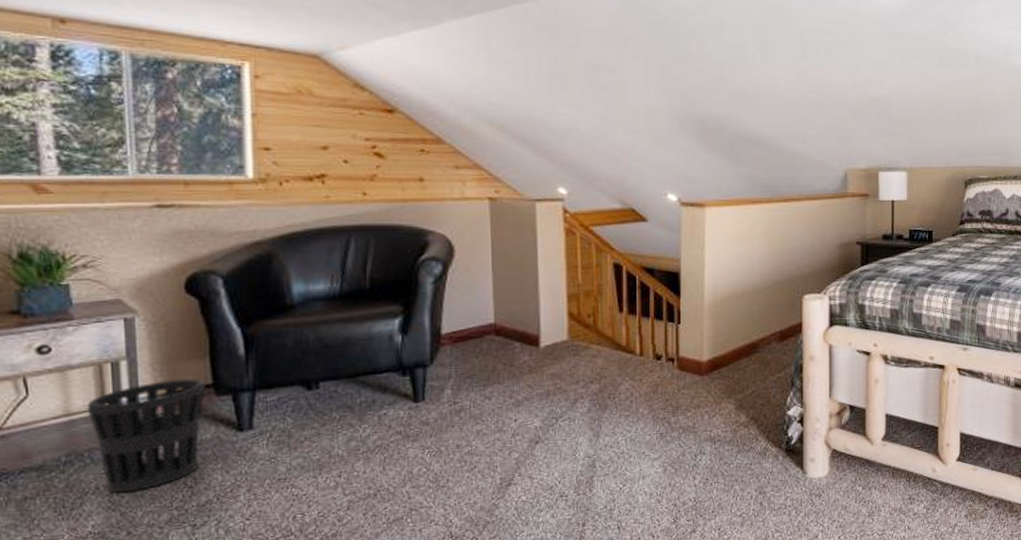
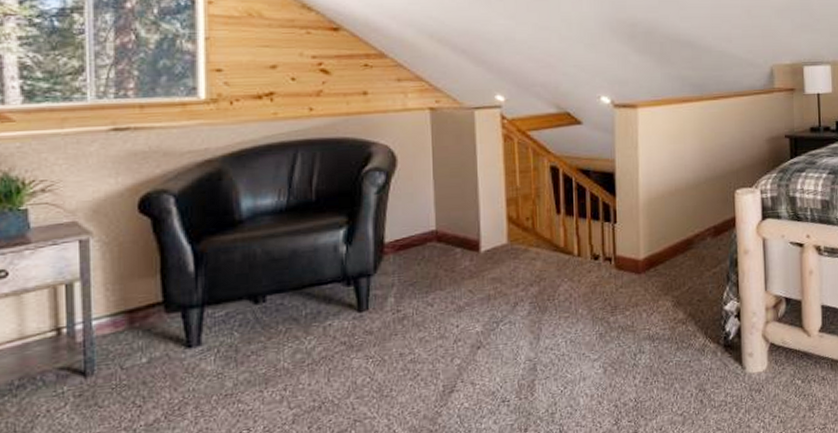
wastebasket: present [86,379,206,494] -> none [40,297,156,416]

